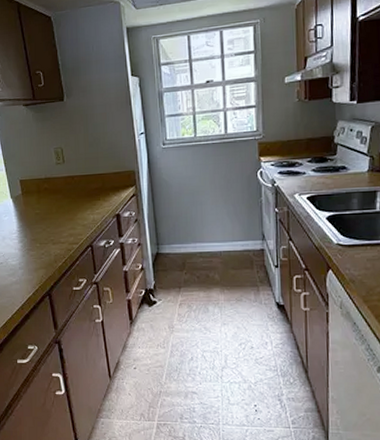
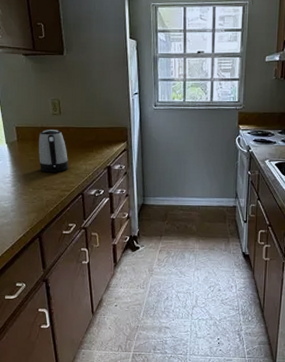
kettle: none [43,179,76,226] -> present [39,130,69,173]

